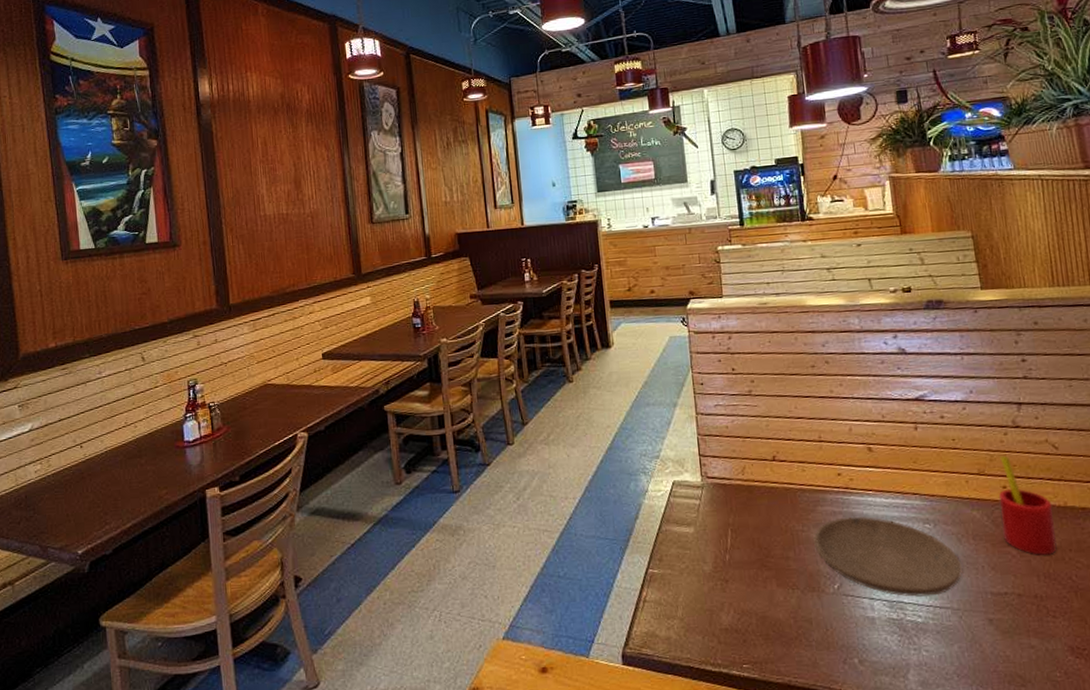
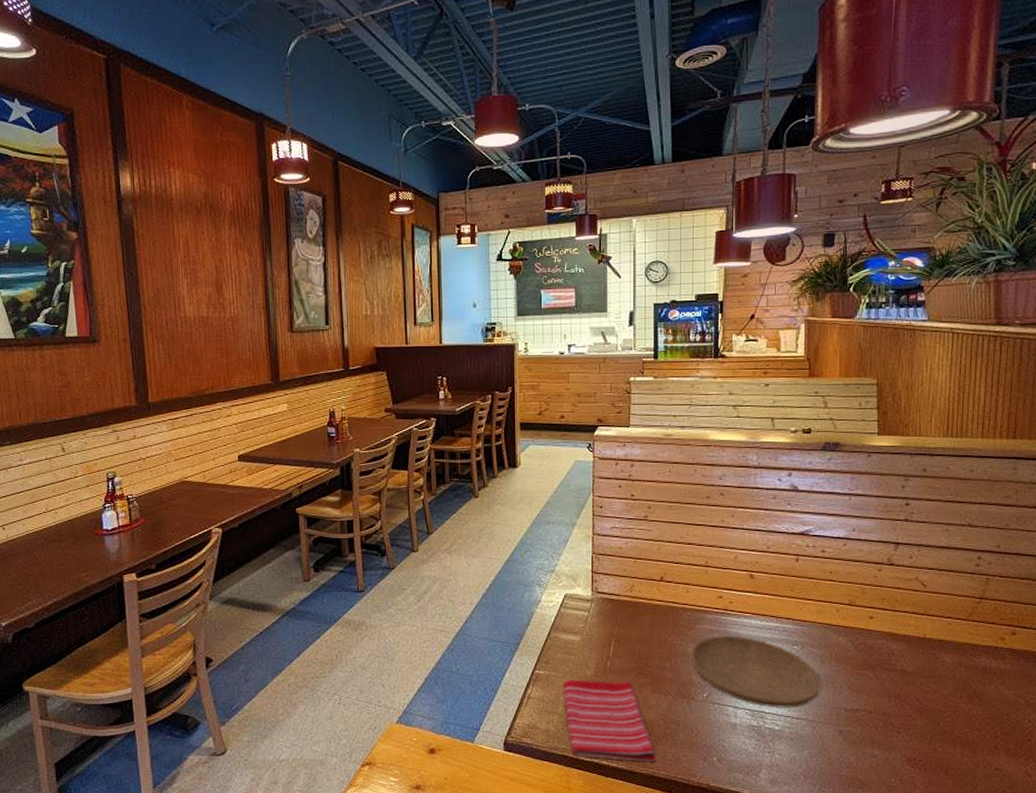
dish towel: none [680,576,791,669] -> present [562,680,656,762]
straw: present [998,455,1057,556] -> none [863,589,913,680]

